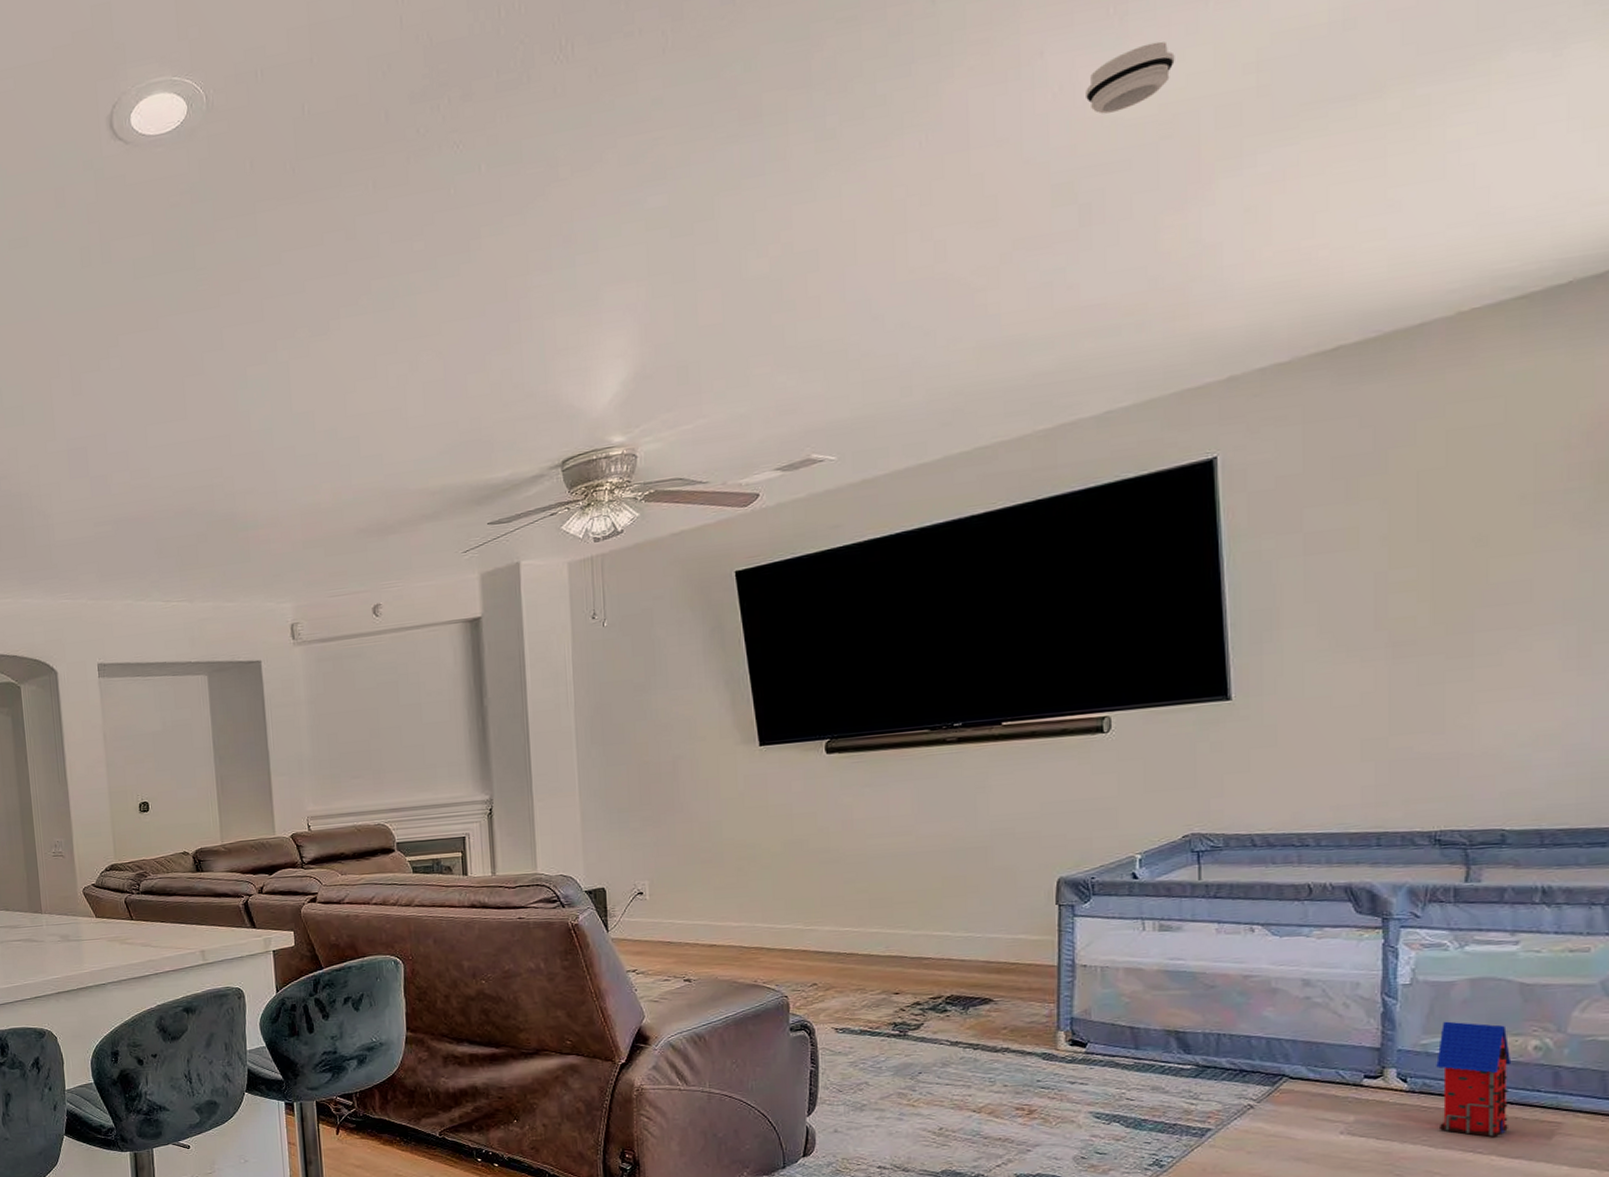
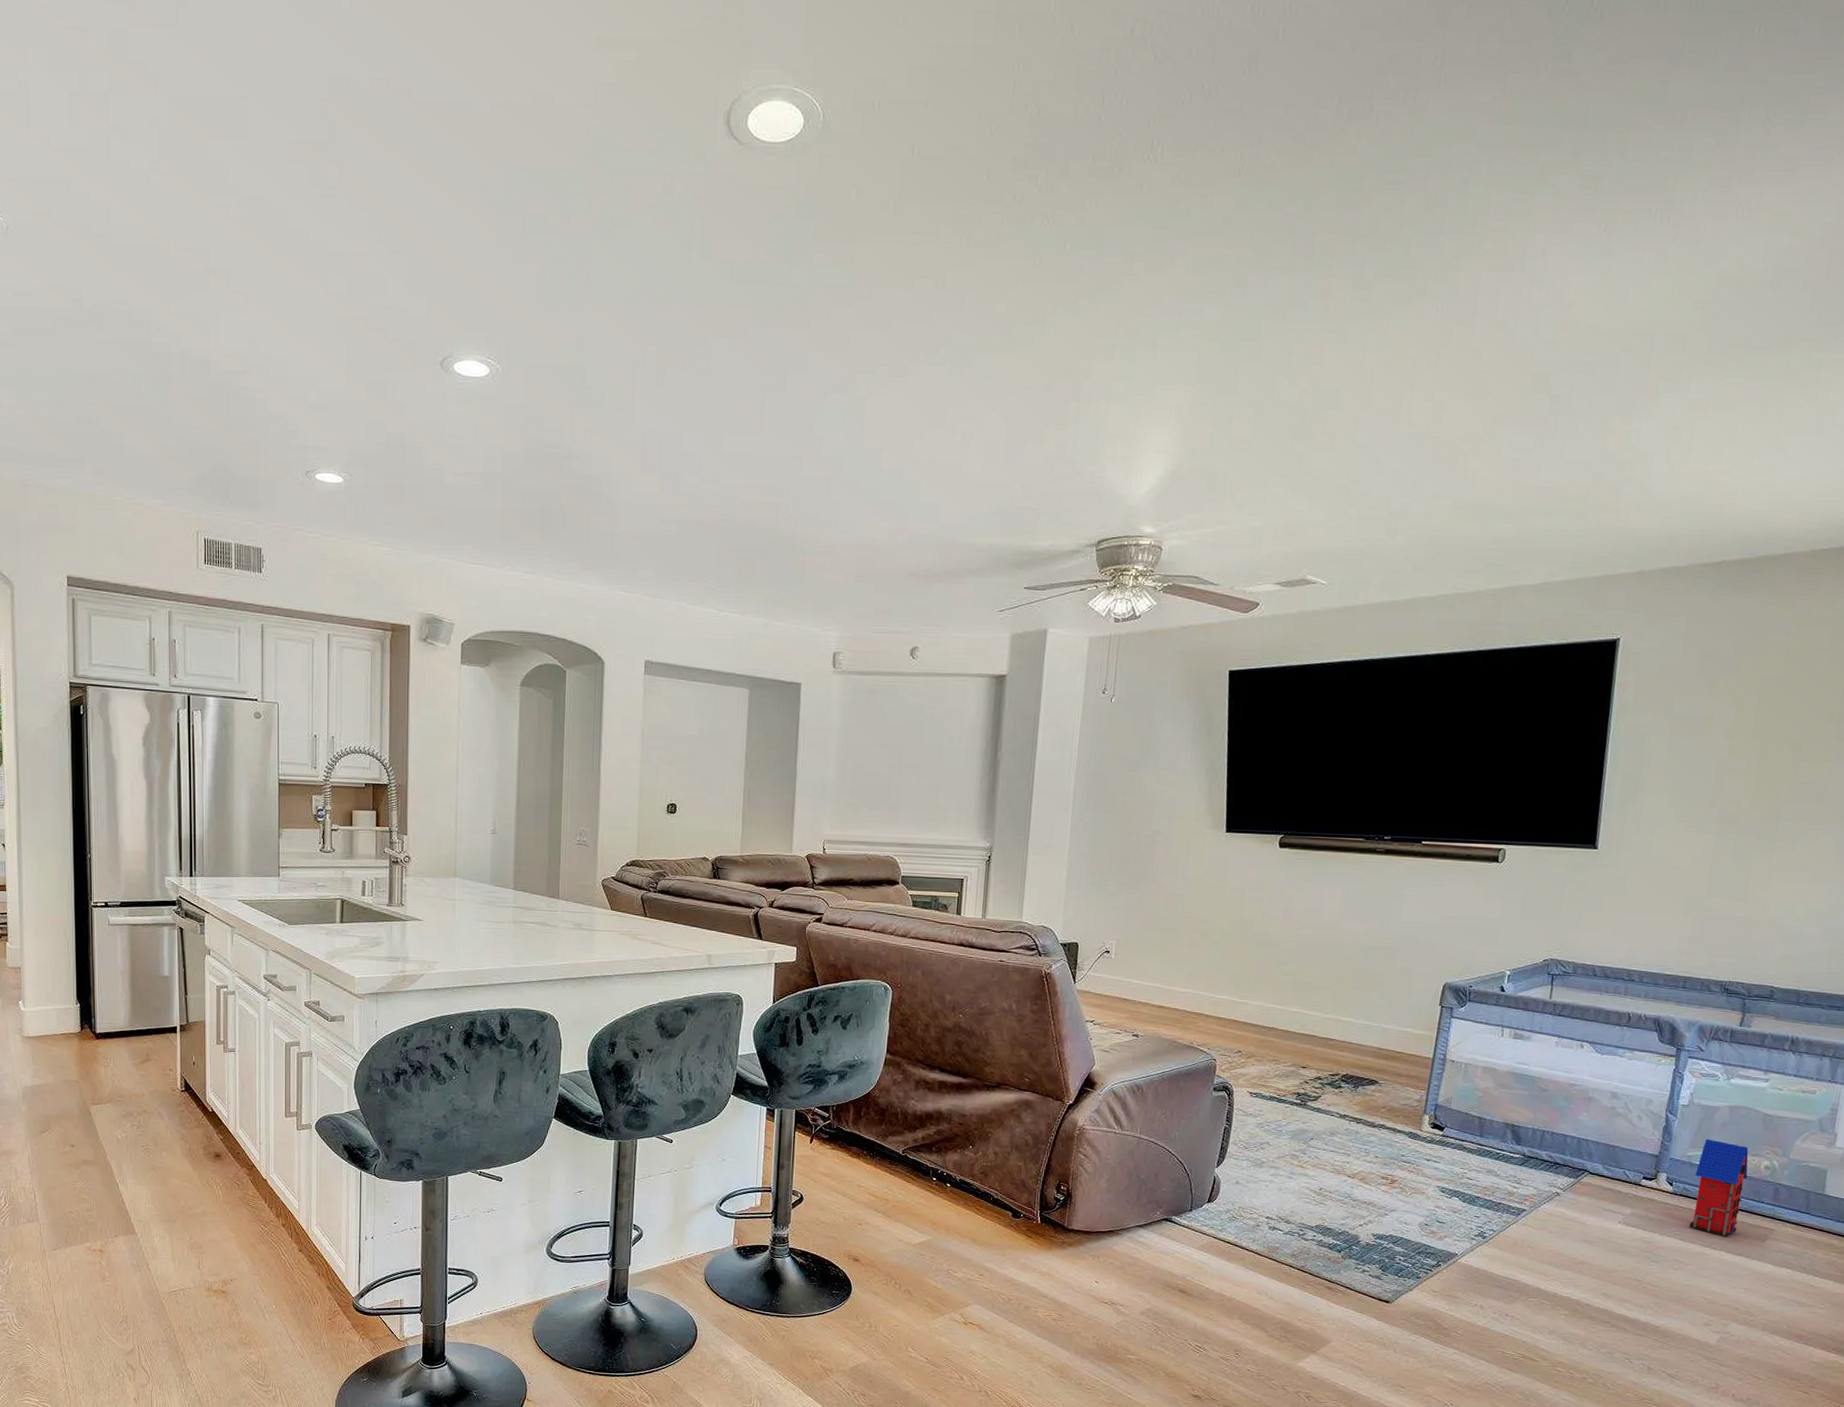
smoke detector: present [1086,41,1175,114] -> none [1571,264,1644,319]

